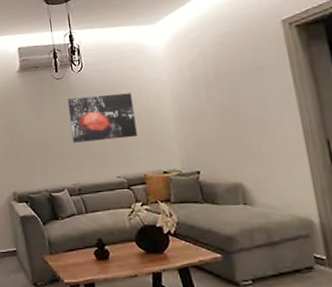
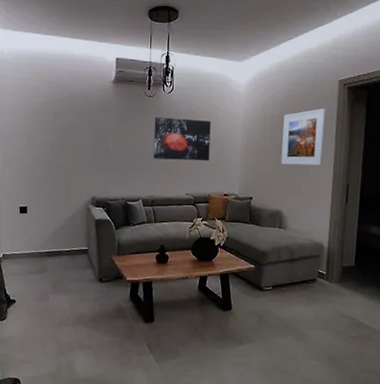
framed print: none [219,55,285,129] -> present [281,108,326,166]

